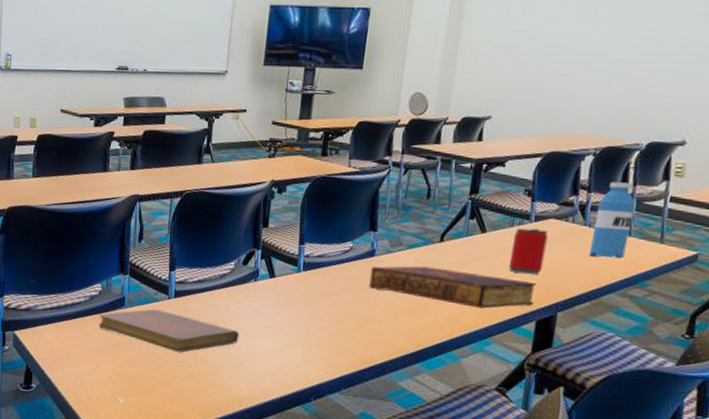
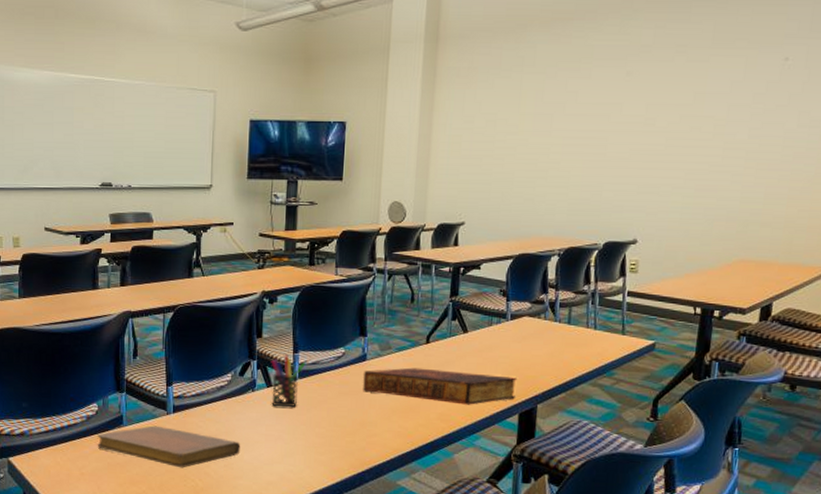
pen holder: none [273,245,311,299] -> present [271,354,305,407]
beverage can: present [508,228,548,274] -> none [490,326,524,370]
water bottle: present [588,182,635,259] -> none [560,280,597,351]

